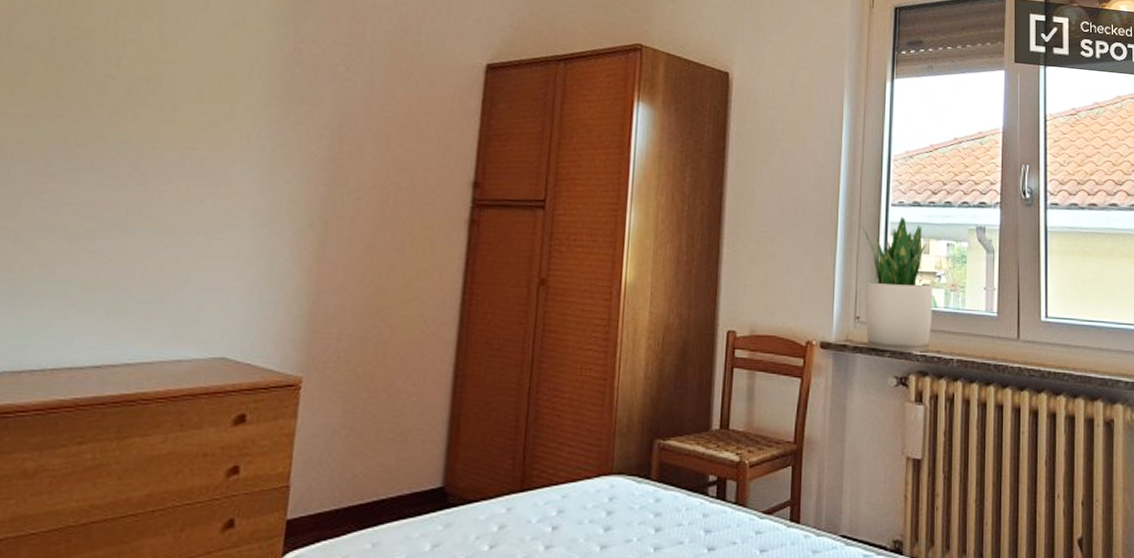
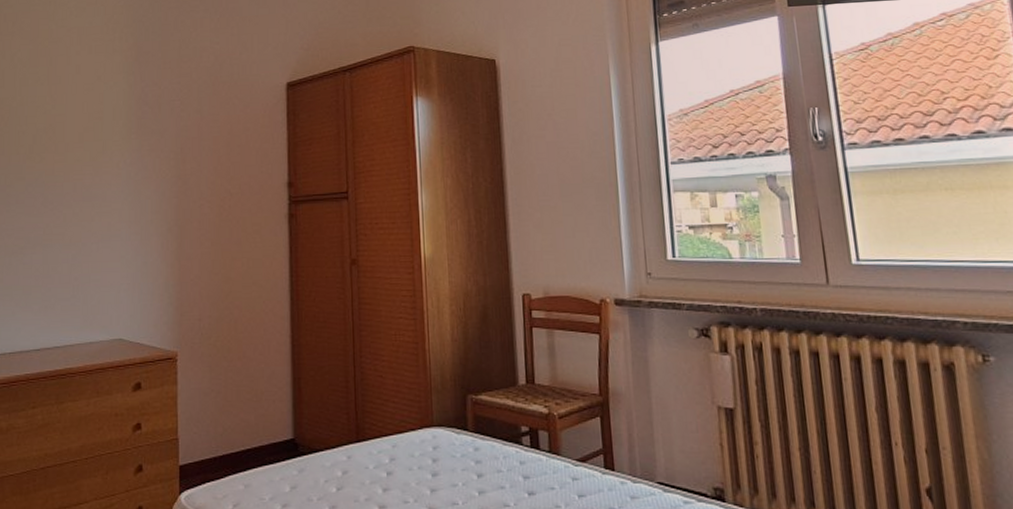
planter: present [862,217,933,353] -> none [642,174,729,305]

